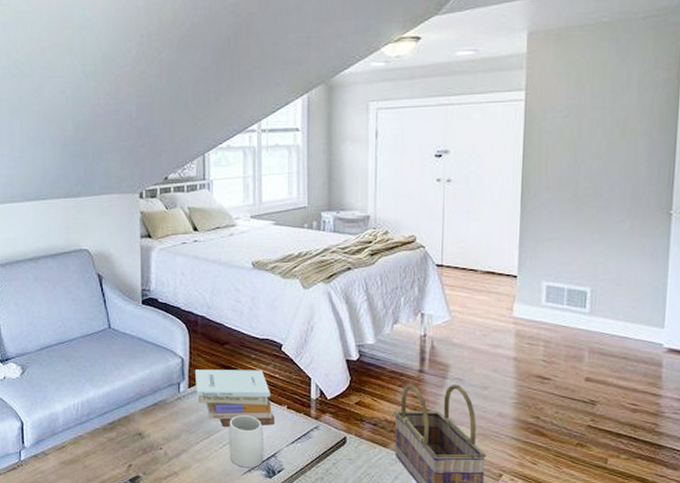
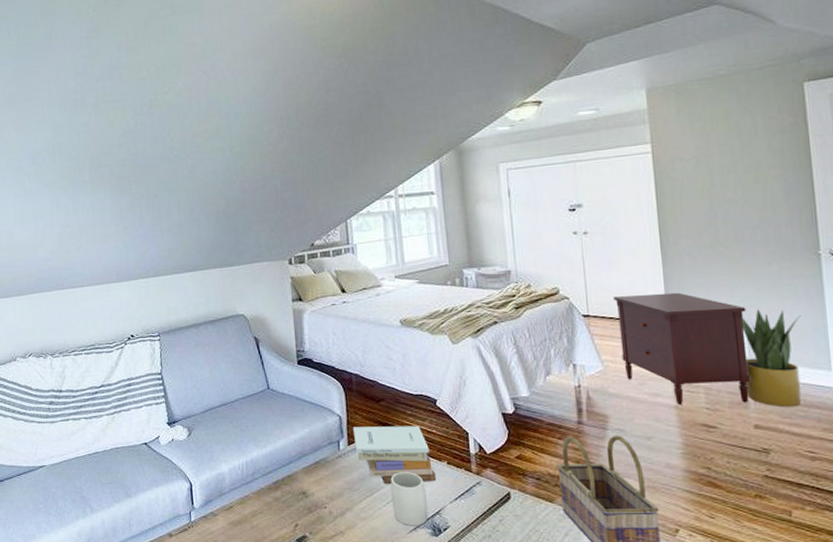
dresser: none [469,246,594,357] -> present [614,292,751,405]
planter: none [582,266,643,362] -> present [741,309,802,408]

